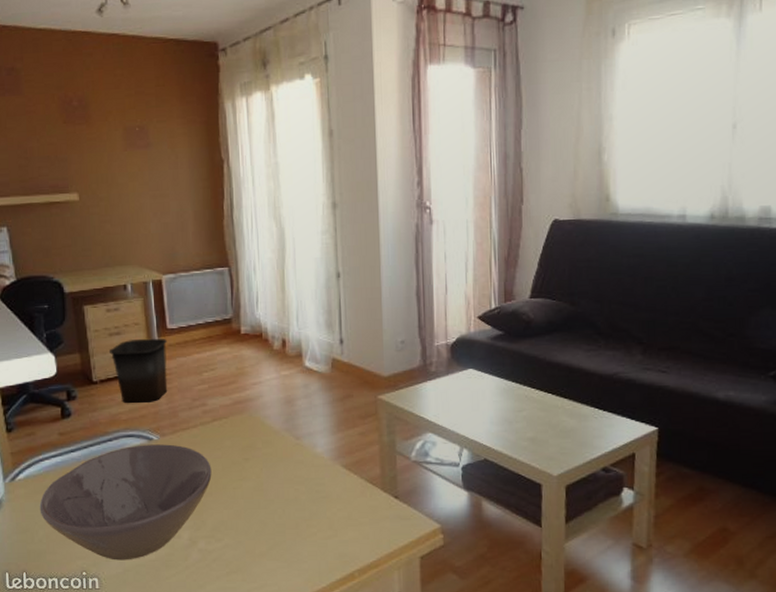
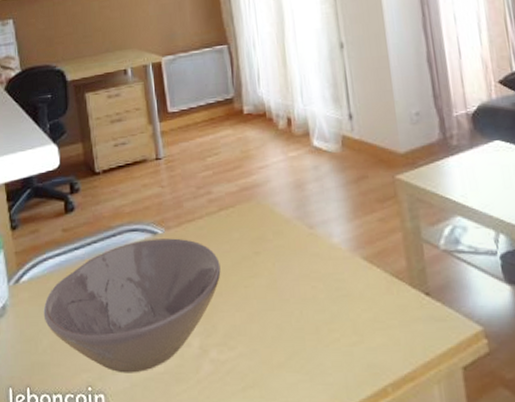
waste bin: present [108,338,168,403] -> none [110,122,171,194]

